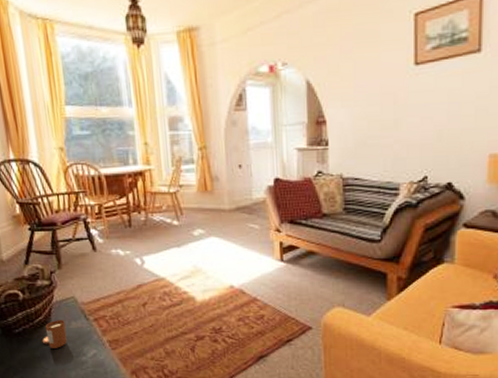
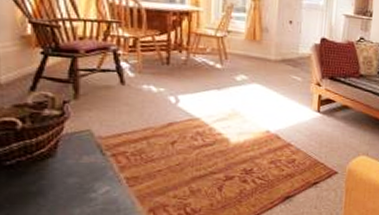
candle: present [42,320,67,348] -> none [41,153,75,184]

